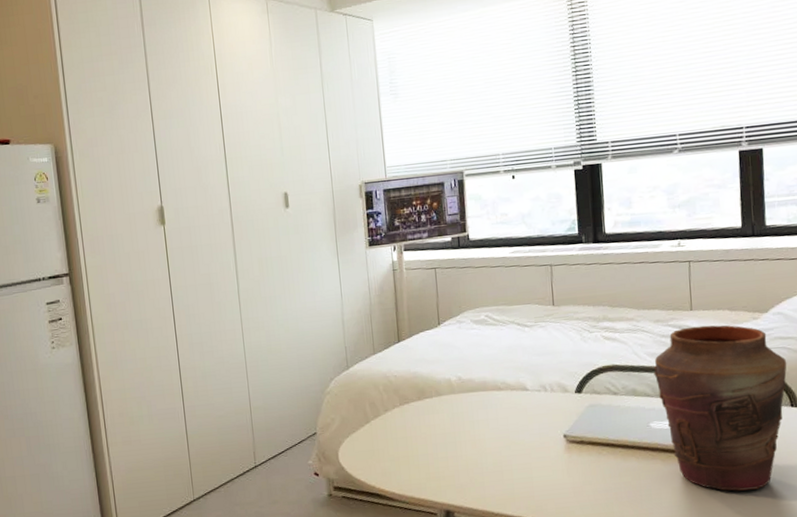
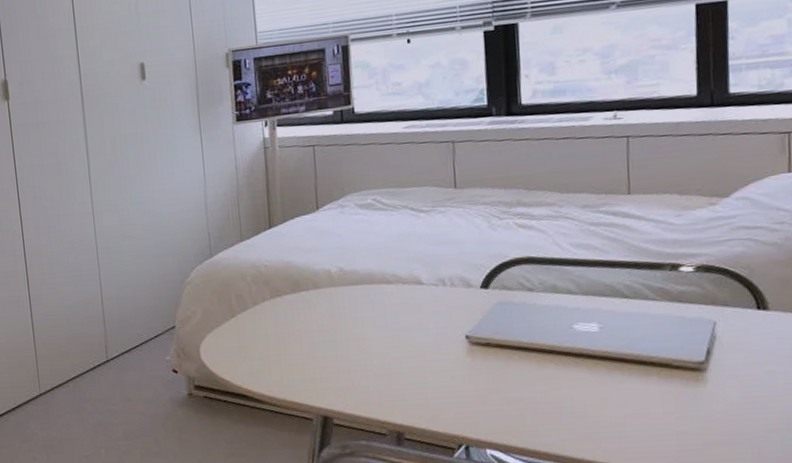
vase: present [653,325,787,491] -> none [579,211,753,407]

